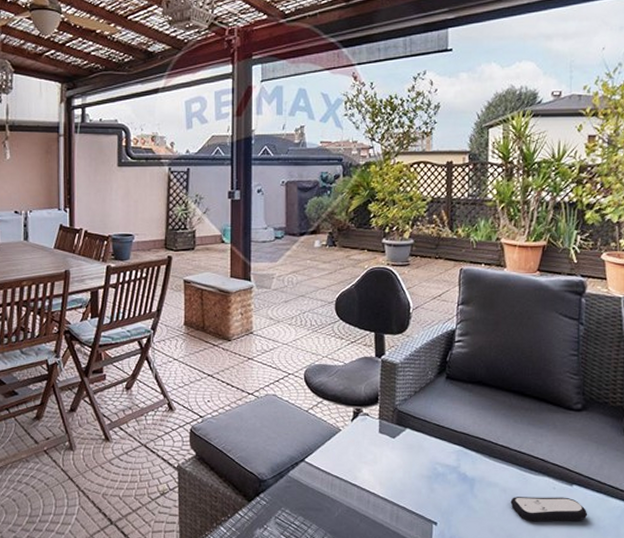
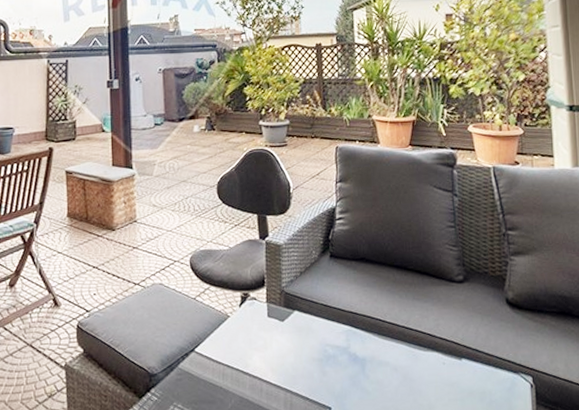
remote control: present [510,497,588,522] -> none [402,372,479,400]

